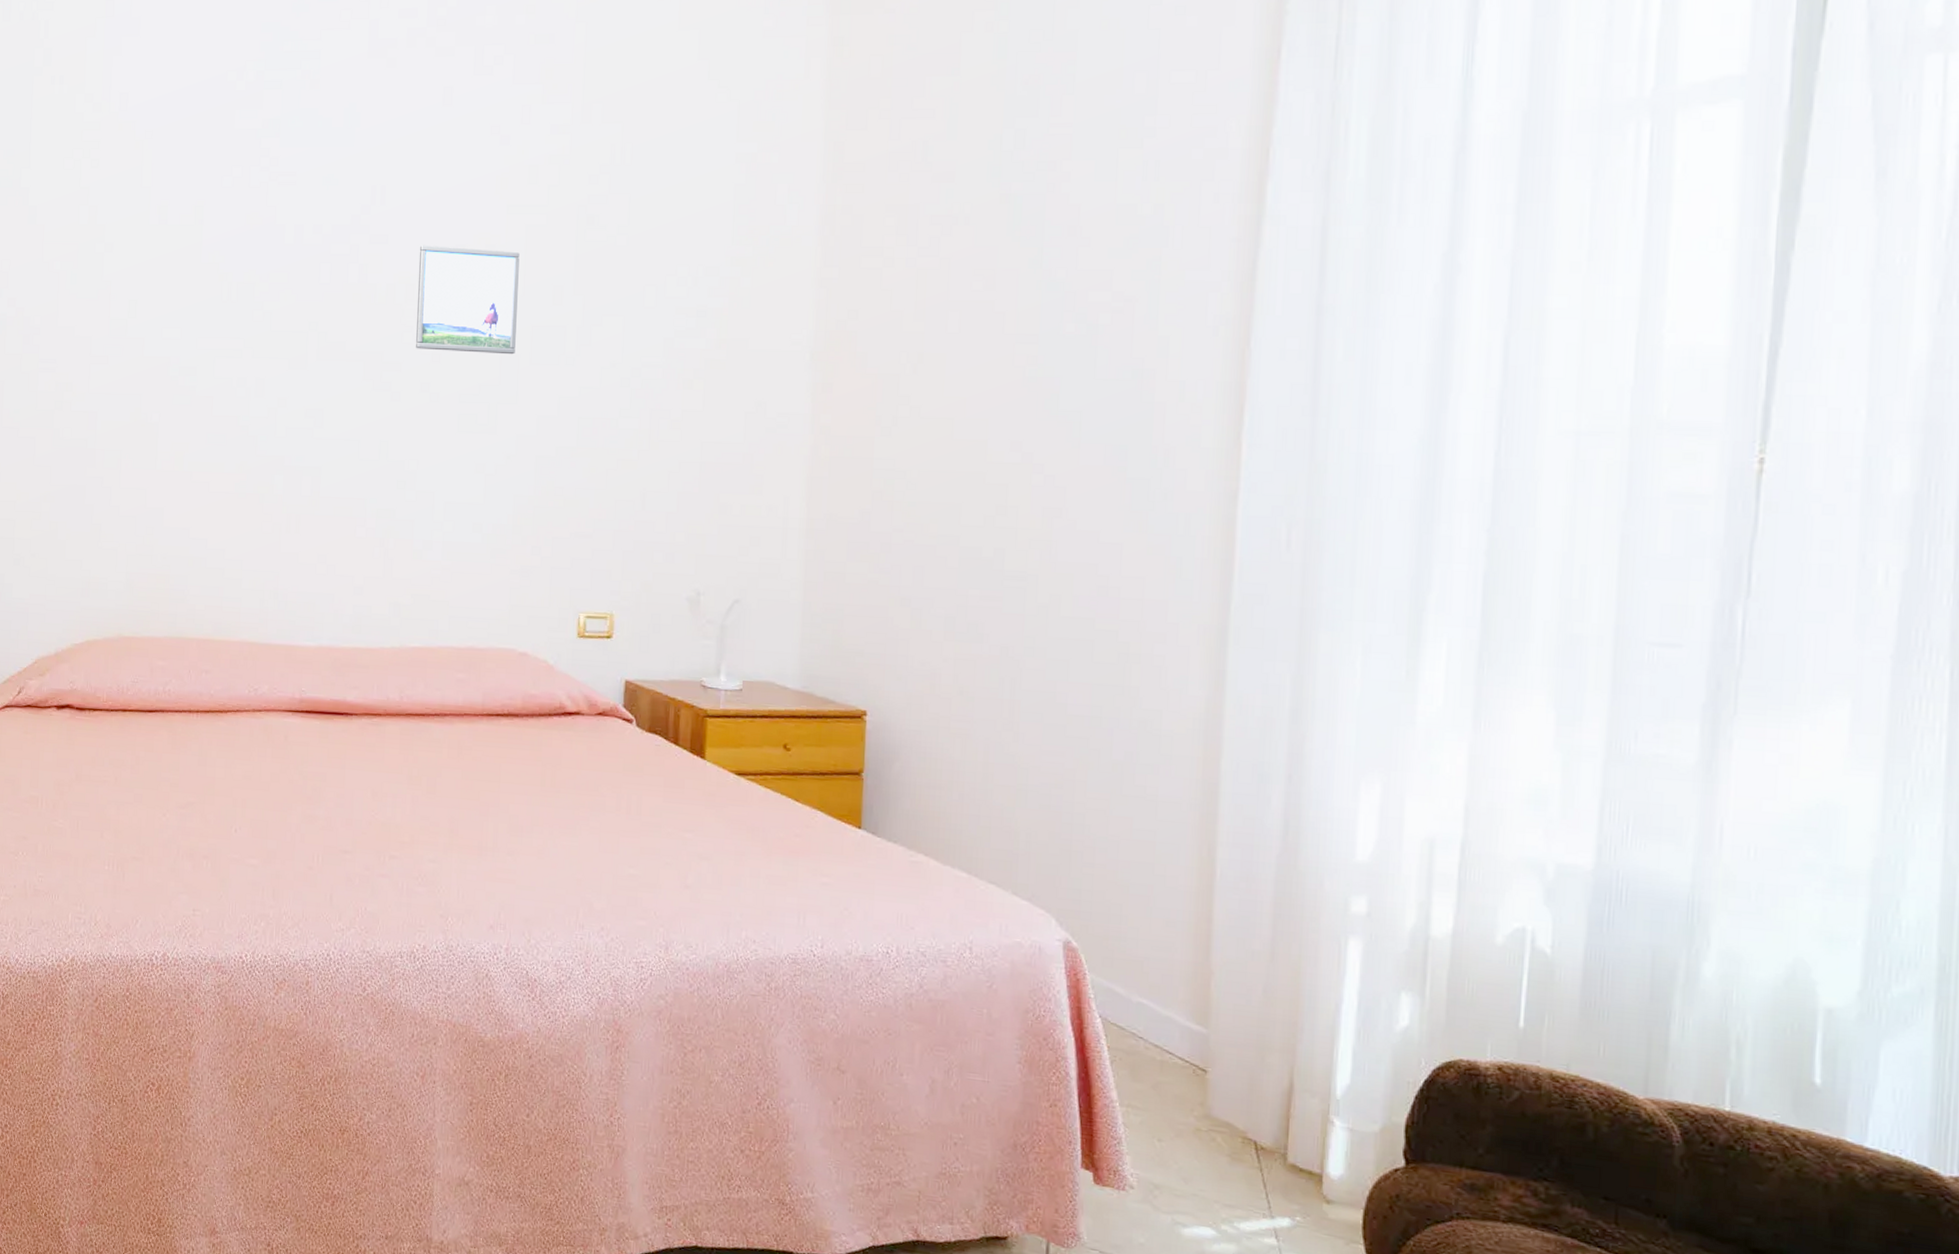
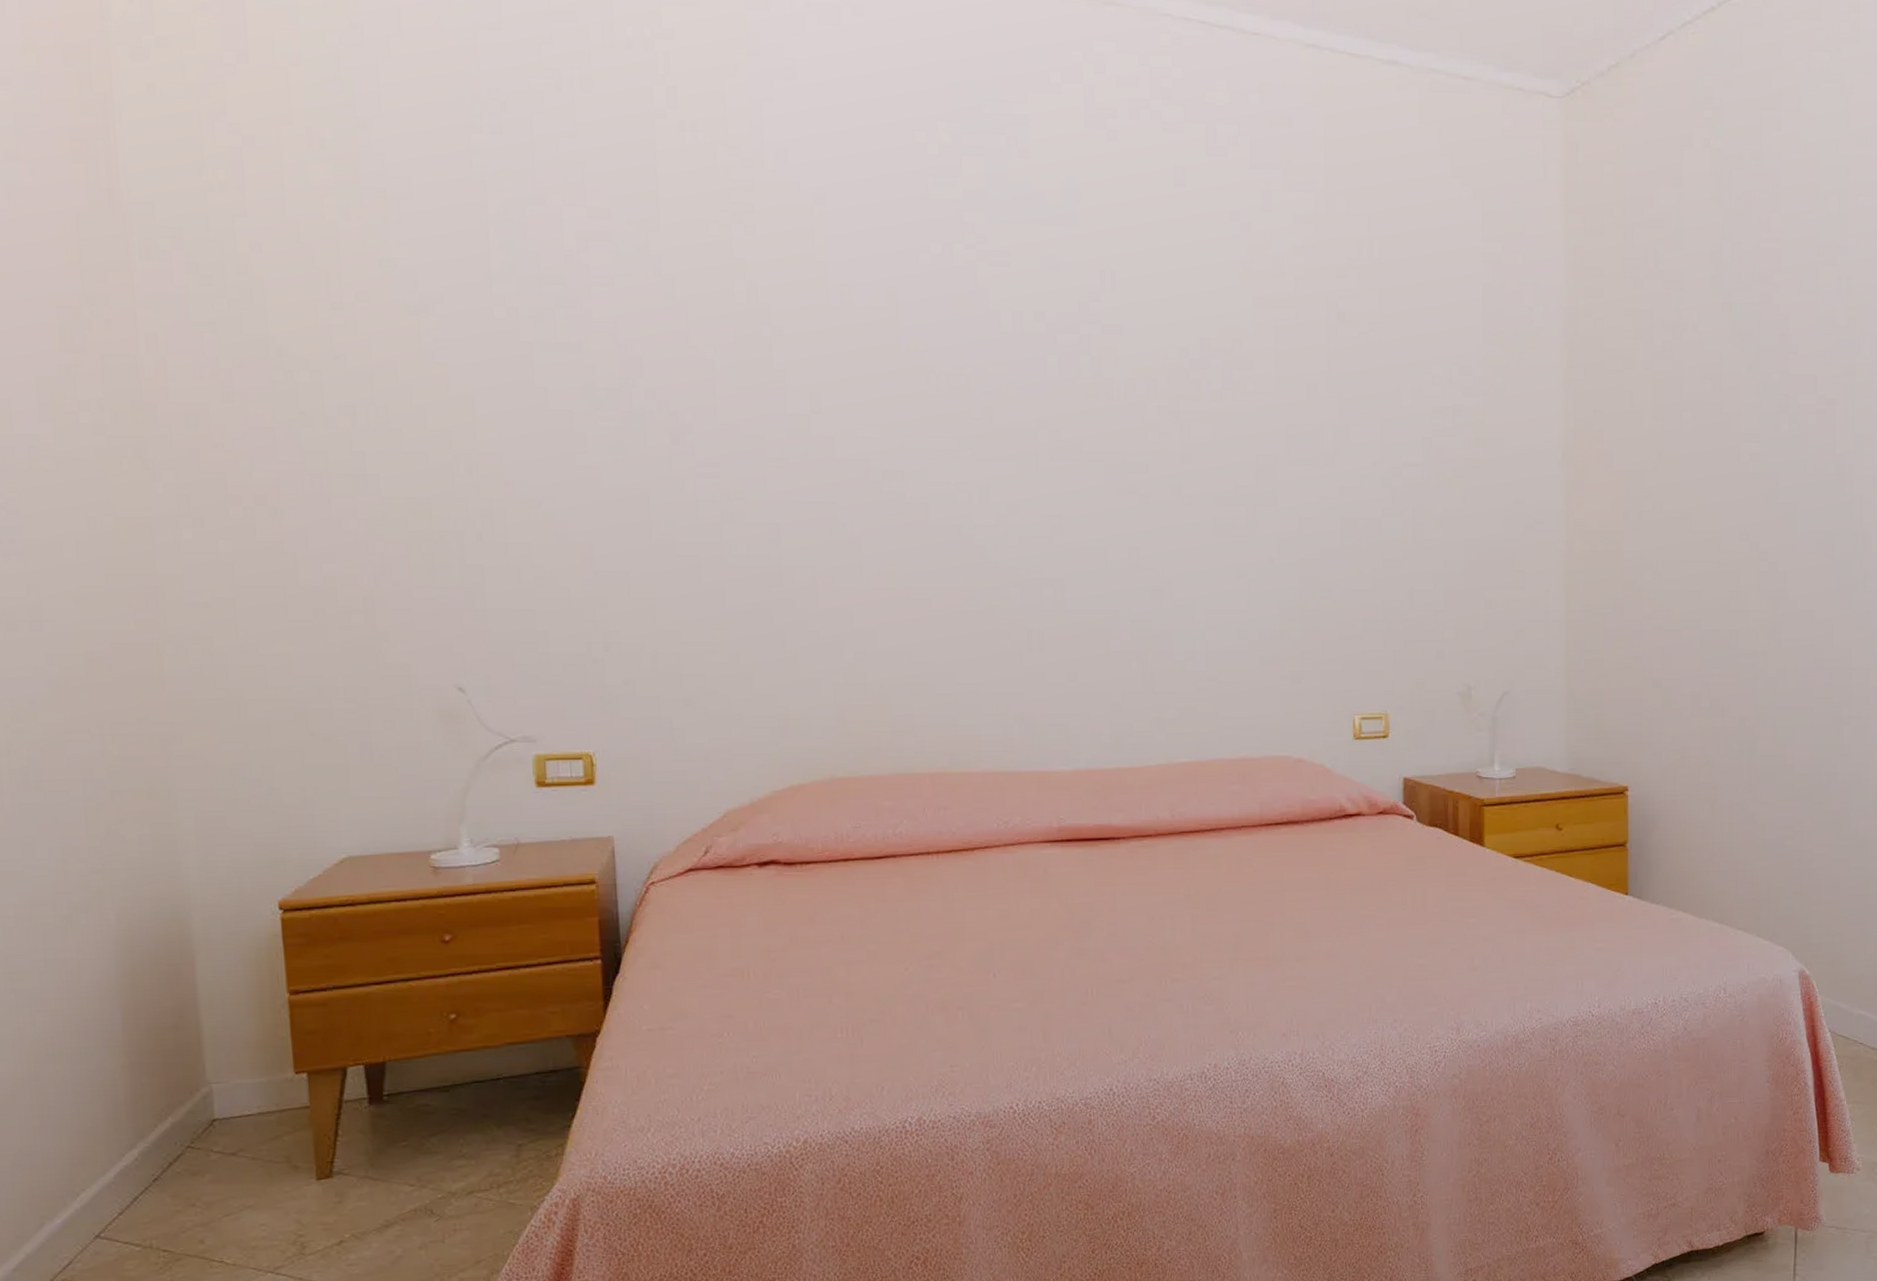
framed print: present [416,246,520,355] -> none [1159,338,1271,455]

